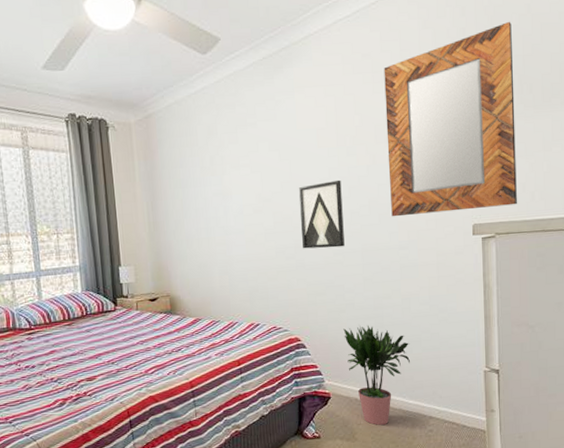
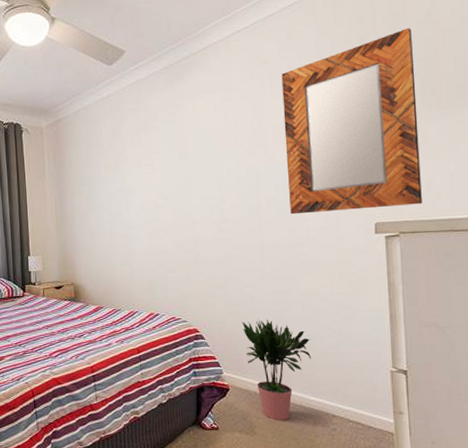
wall art: present [298,179,345,249] -> none [197,178,243,244]

